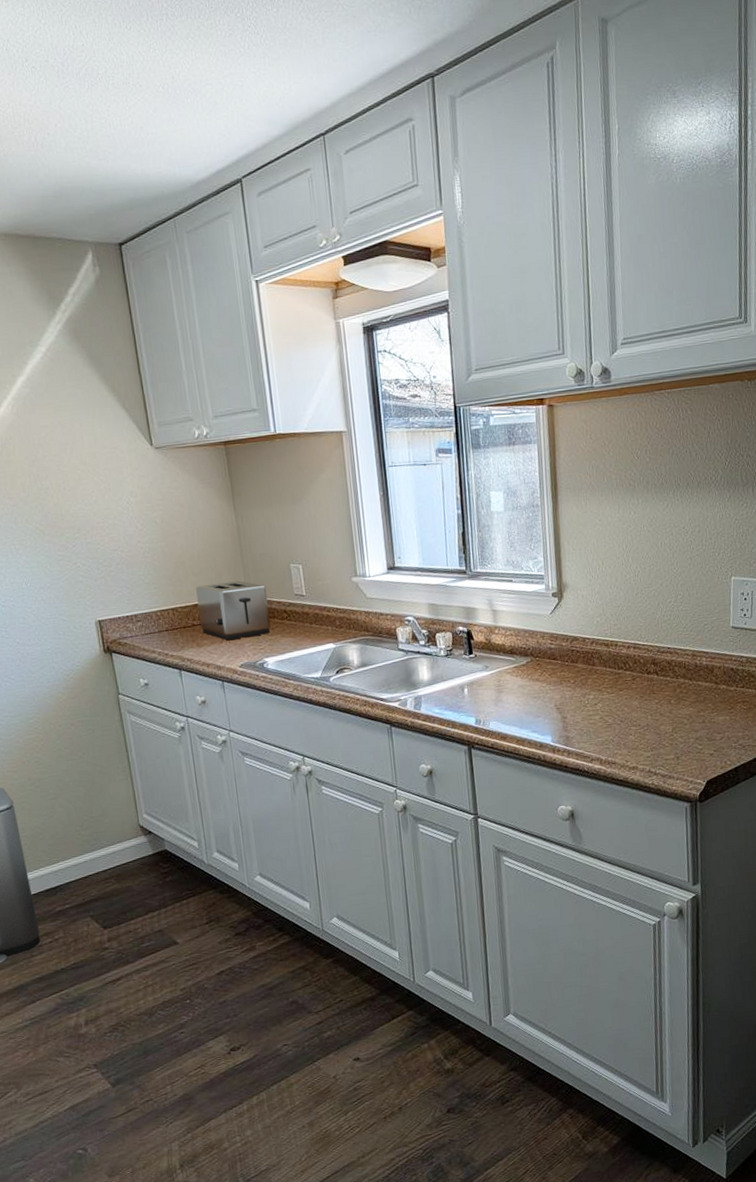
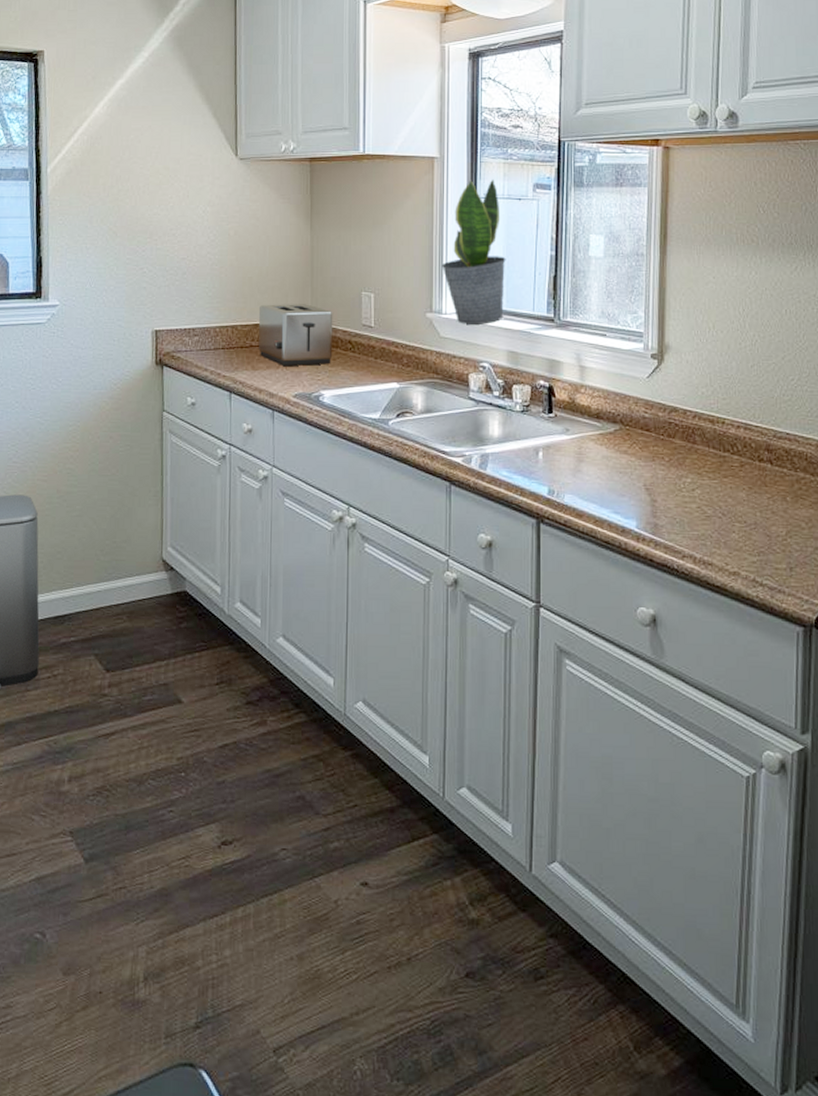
potted plant: none [360,448,422,585] -> present [441,179,506,324]

